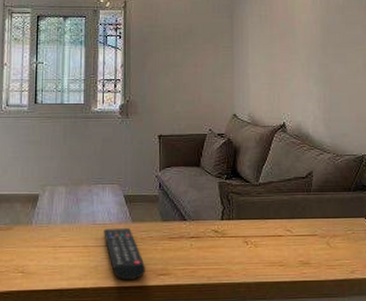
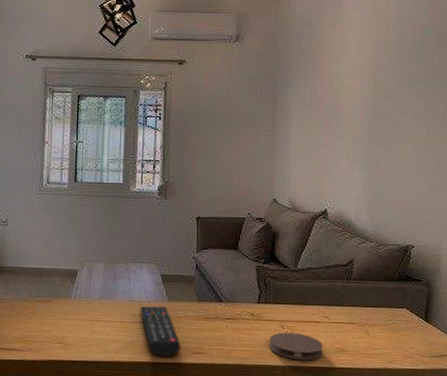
coaster: none [234,248,287,276] -> present [269,332,324,361]

